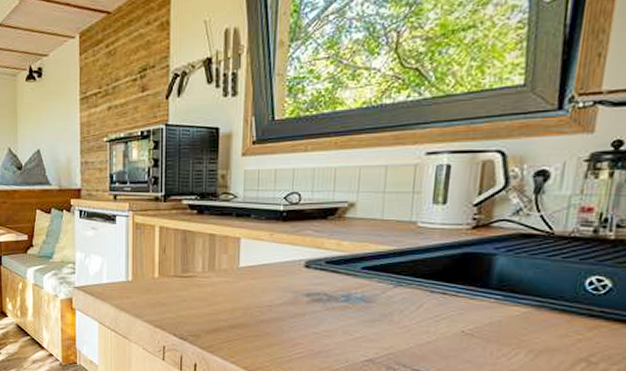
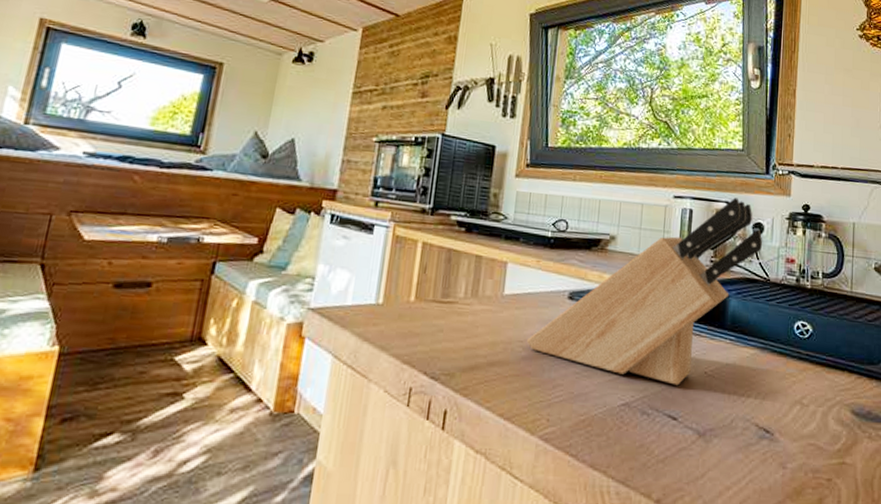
knife block: none [264,144,548,344] -> present [526,197,763,386]

